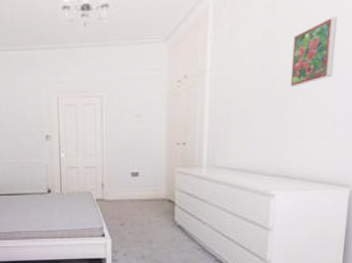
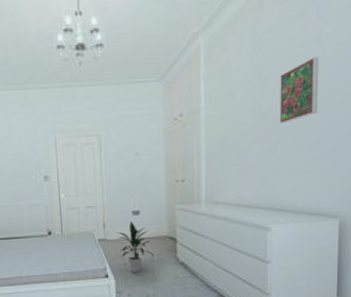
indoor plant: none [114,183,152,234] -> present [116,221,155,273]

